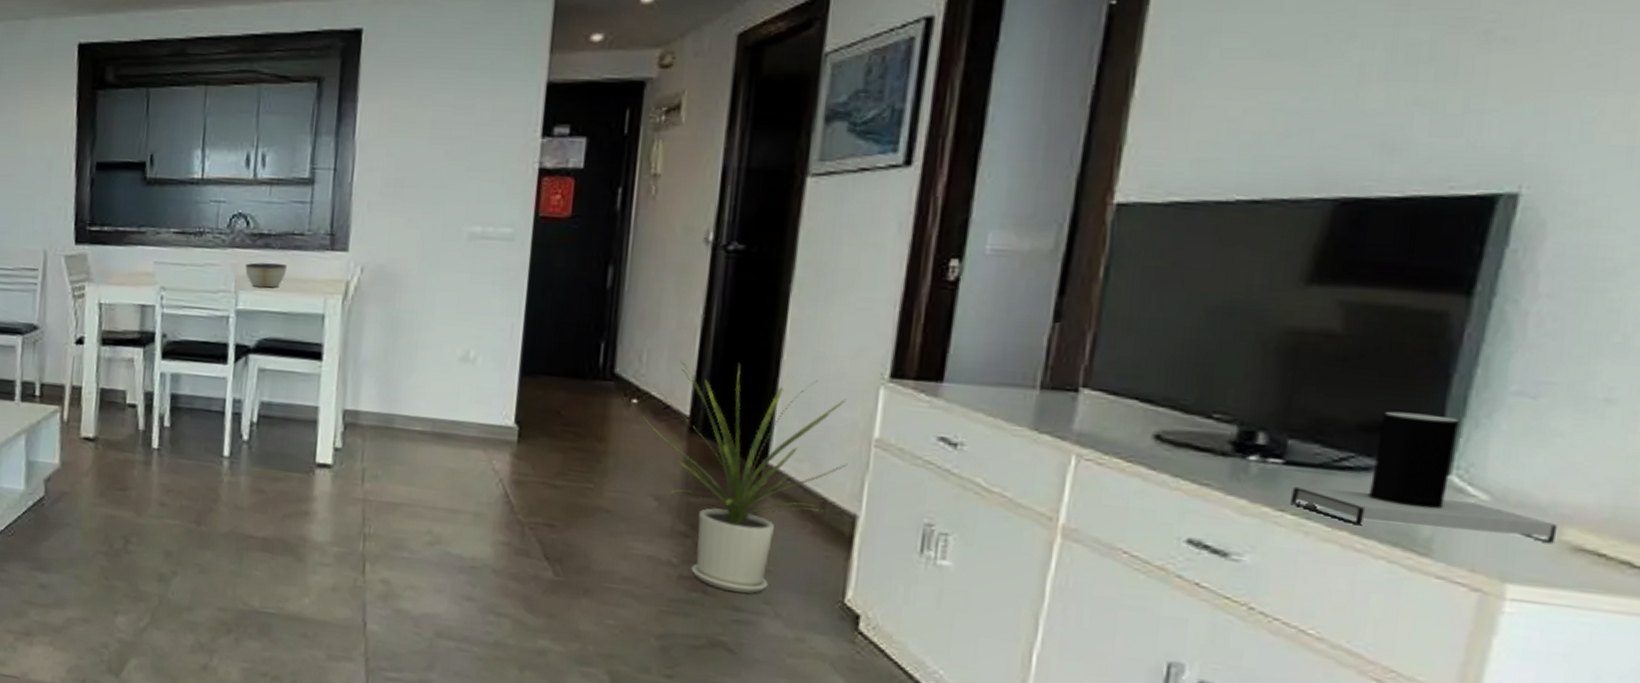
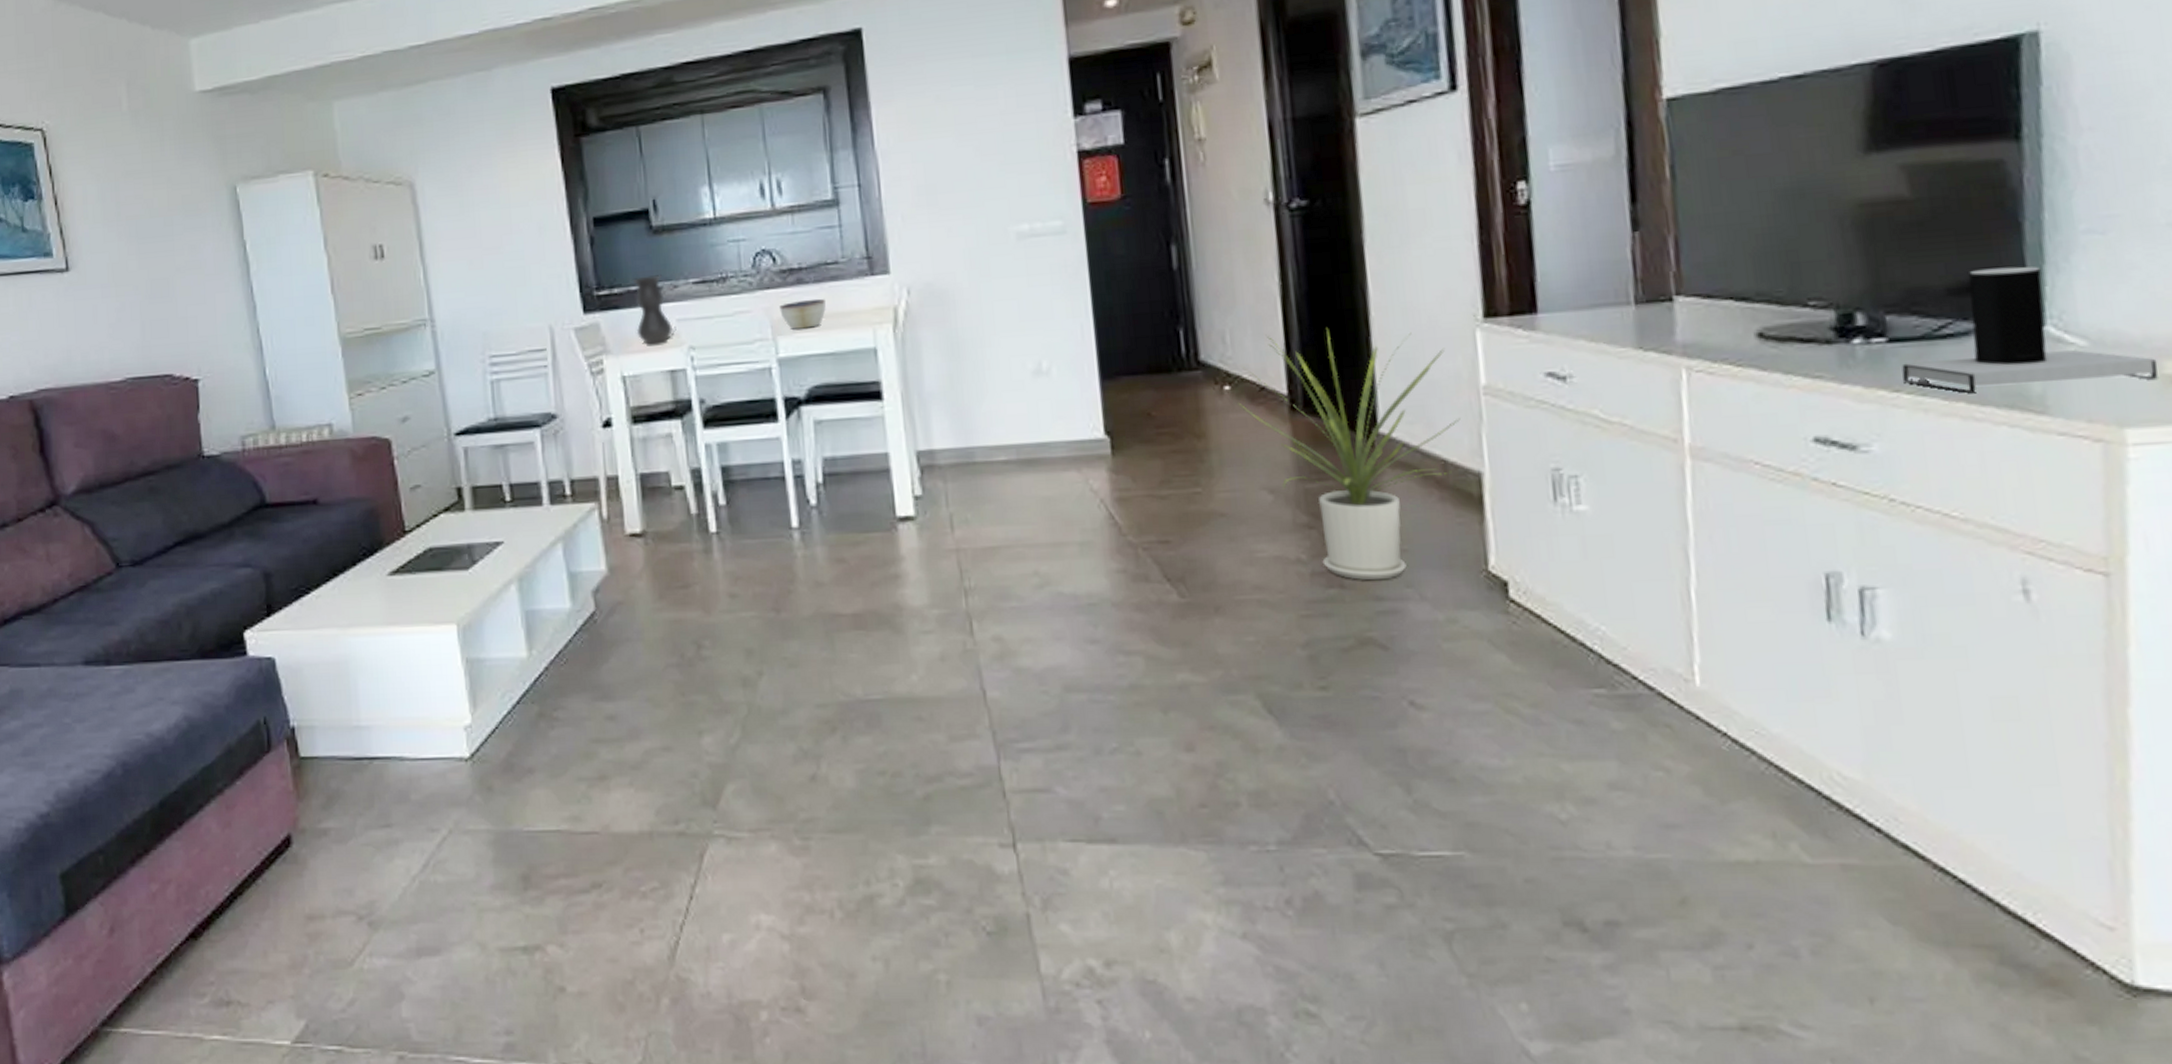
vase: none [117,220,150,282] -> present [632,275,674,347]

